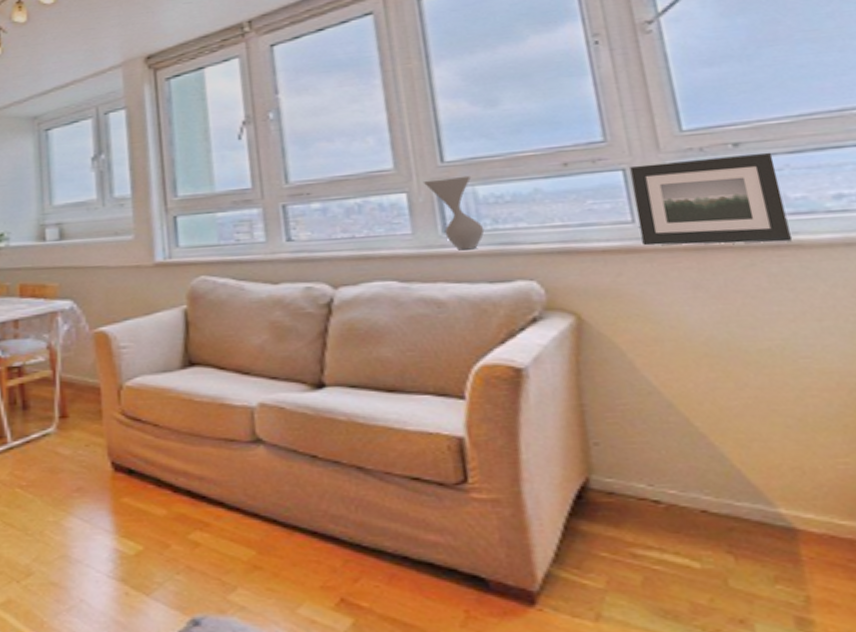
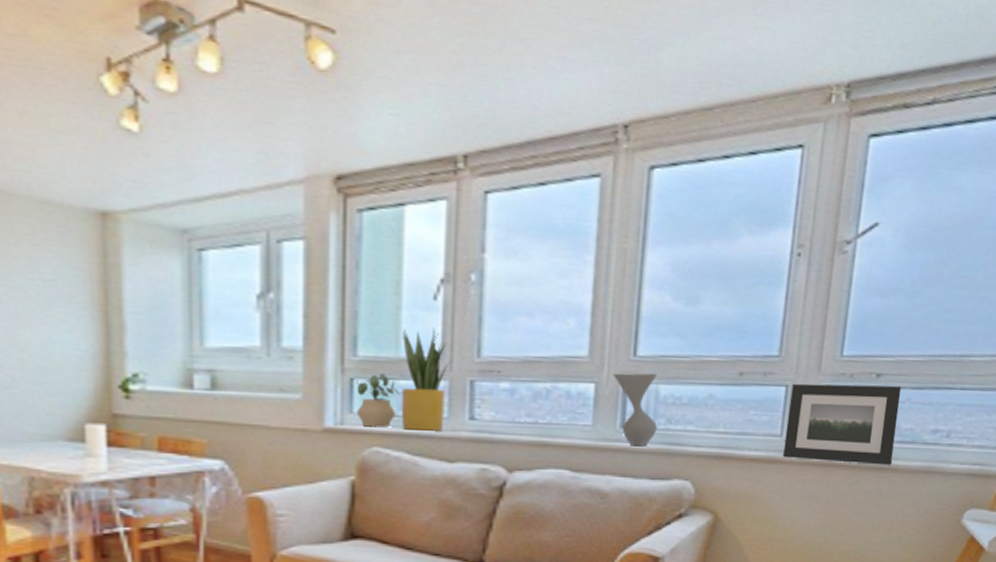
potted plant: none [178,208,219,258] -> present [355,373,400,428]
planter: none [214,163,263,258] -> present [401,327,453,432]

